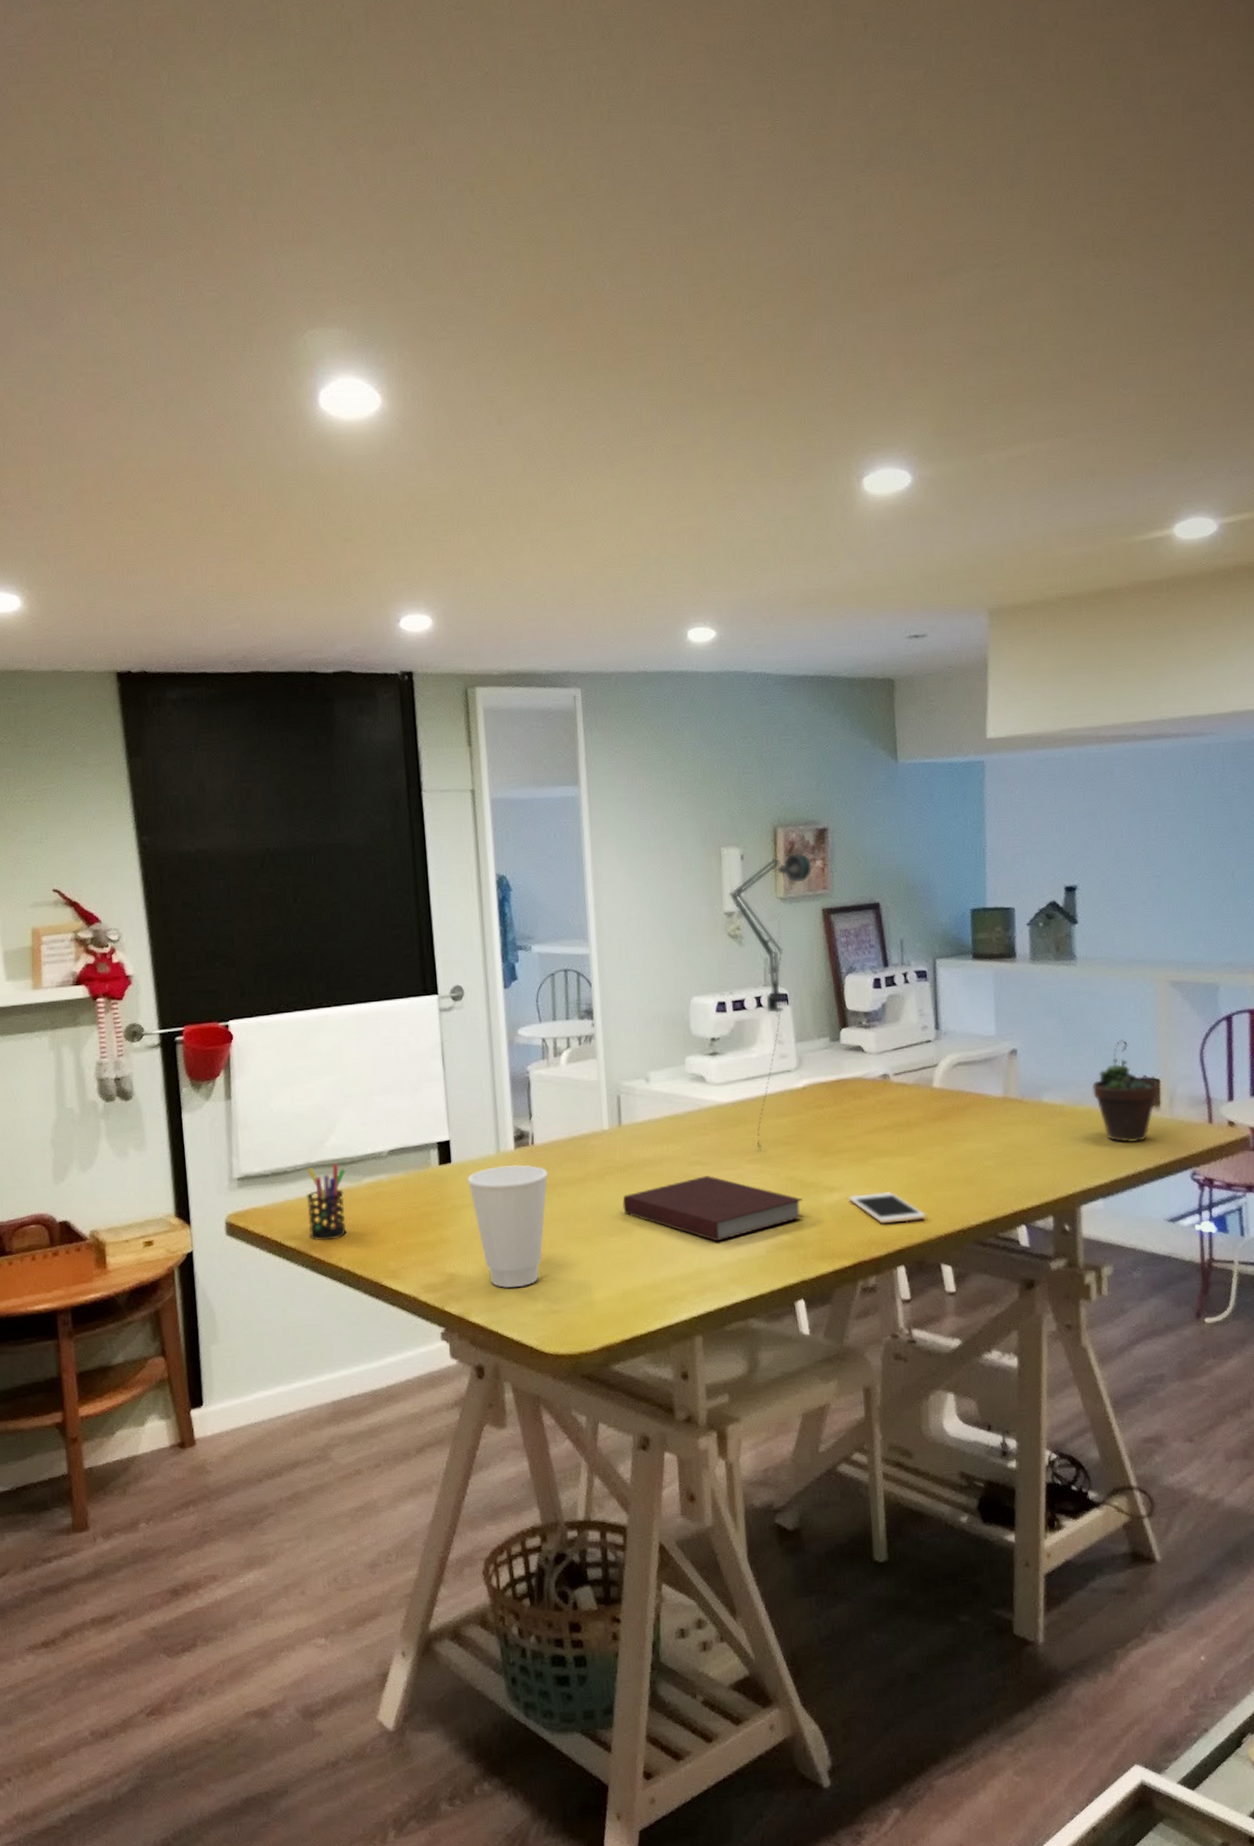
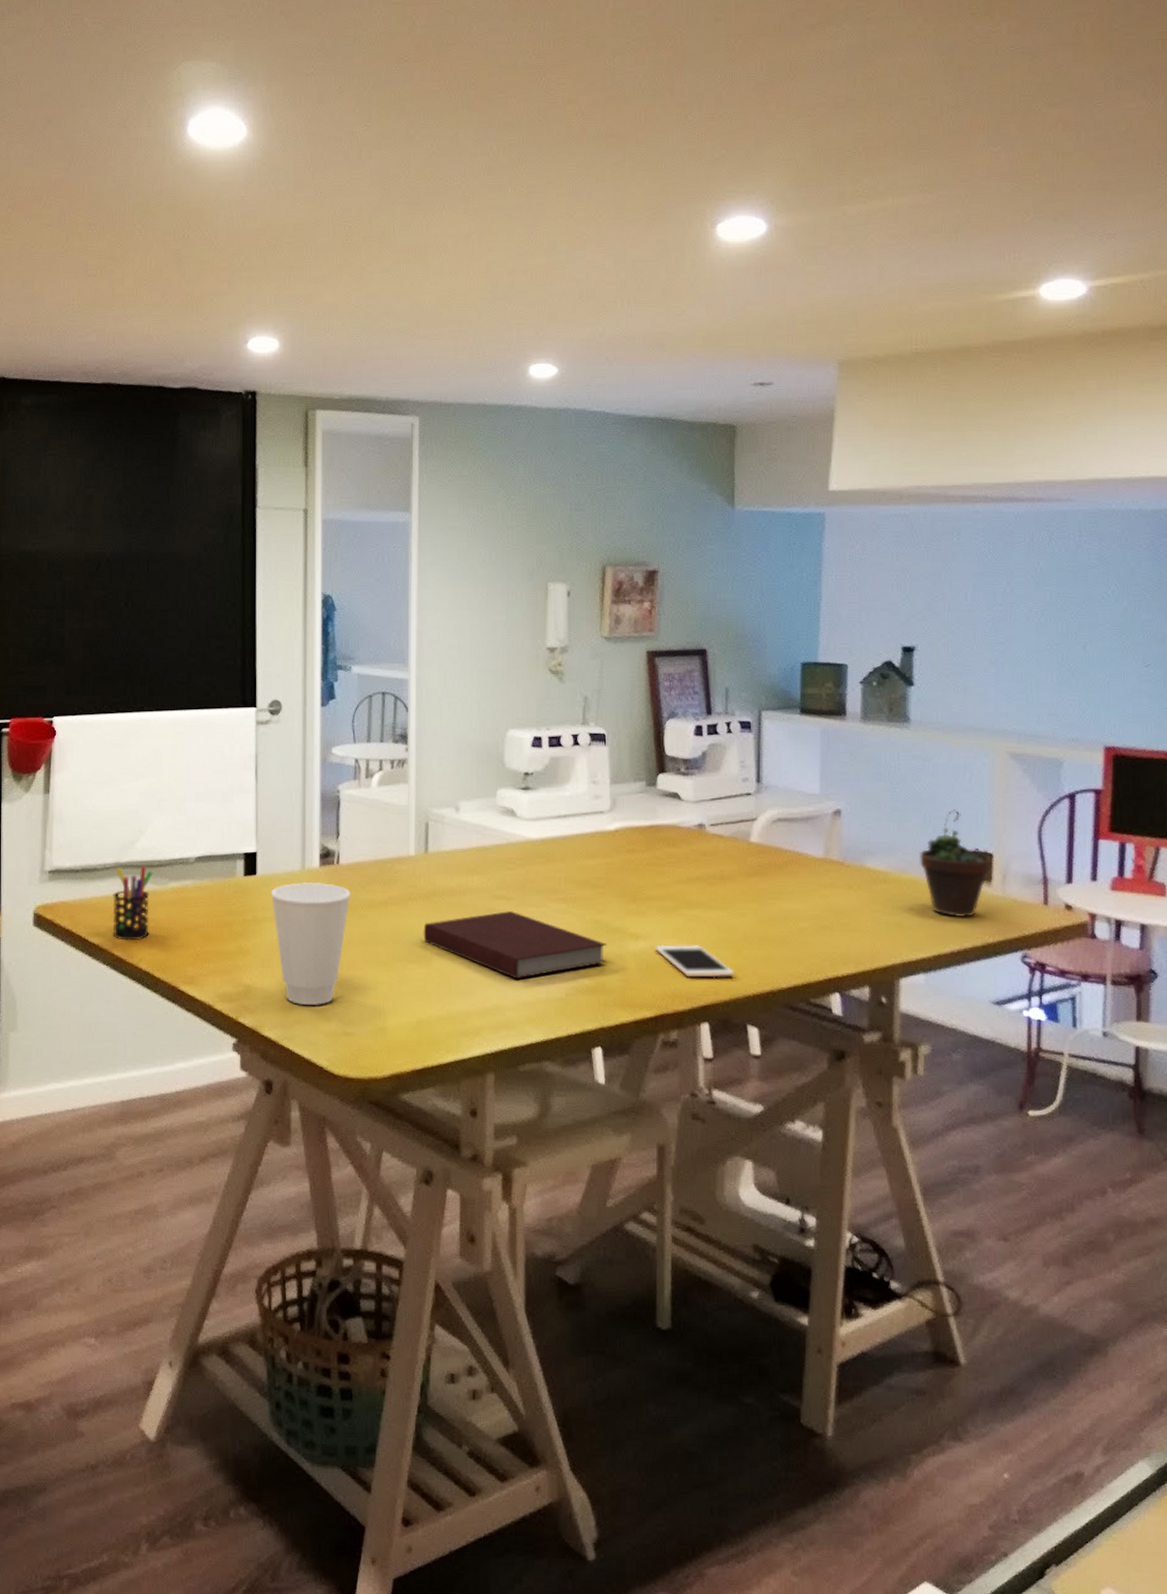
desk lamp: present [728,853,813,1150] -> none [552,594,639,890]

